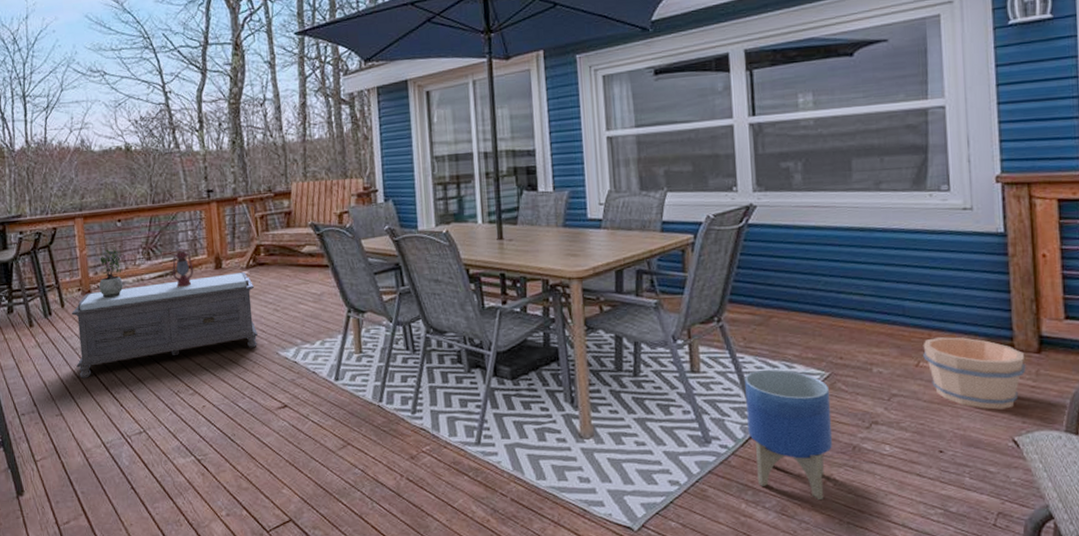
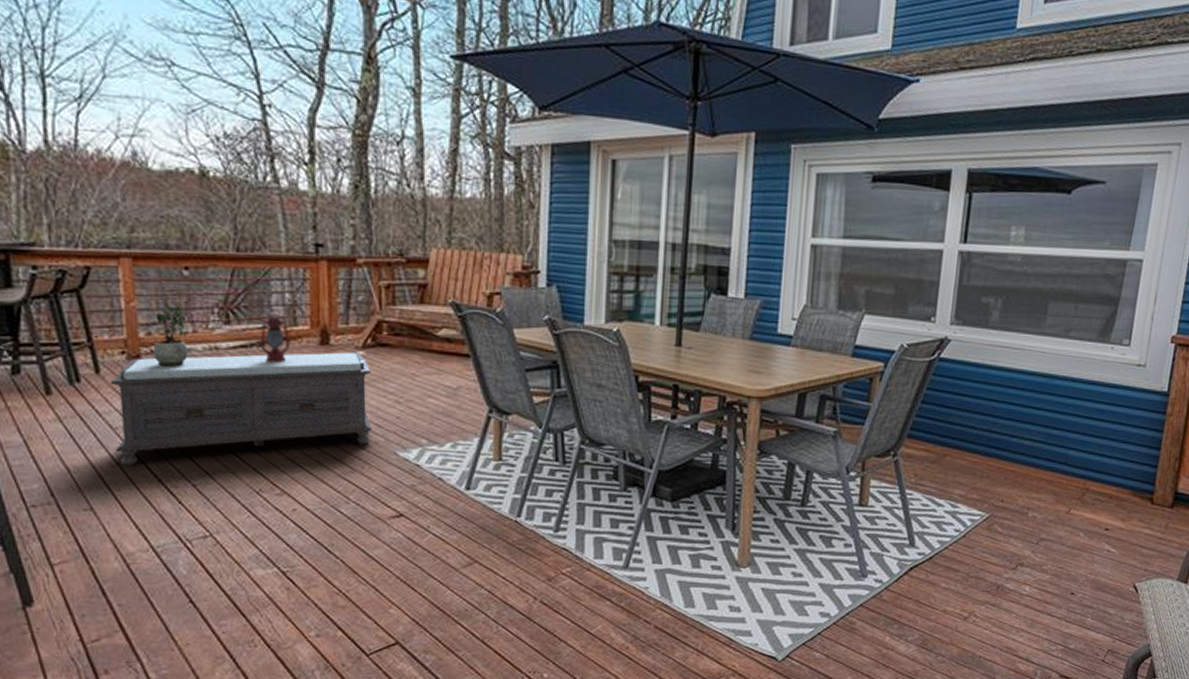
planter: present [745,369,833,499] -> none [904,507,987,634]
bucket: present [923,337,1026,410] -> none [1075,487,1159,558]

